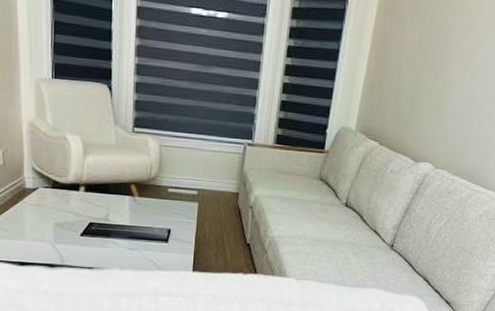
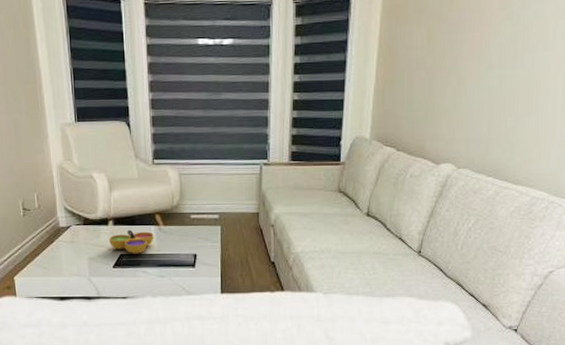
decorative bowl: none [79,197,127,224] -> present [109,229,154,254]

